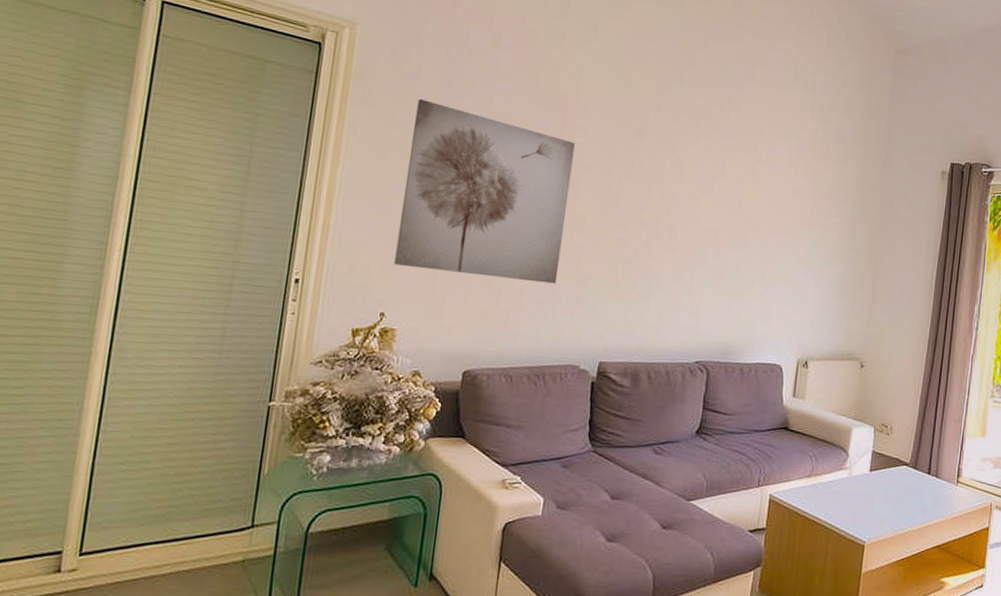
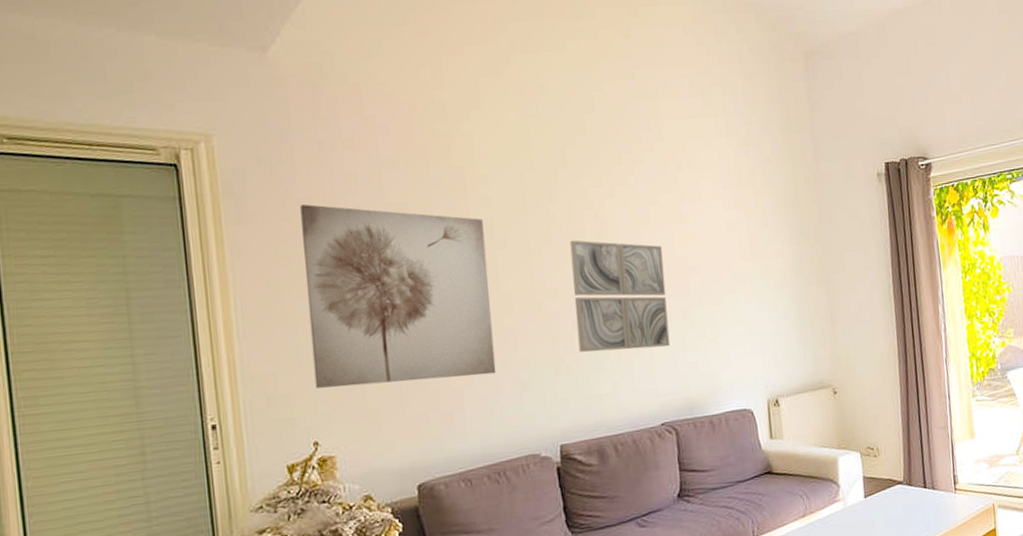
wall art: none [635,177,730,292] -> present [569,240,671,353]

